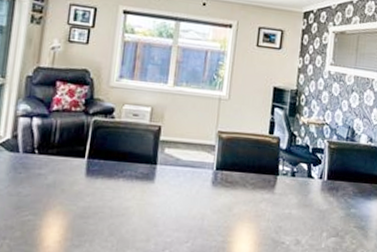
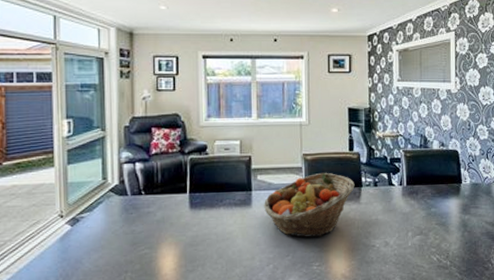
fruit basket: none [167,154,271,226] -> present [263,172,355,238]

